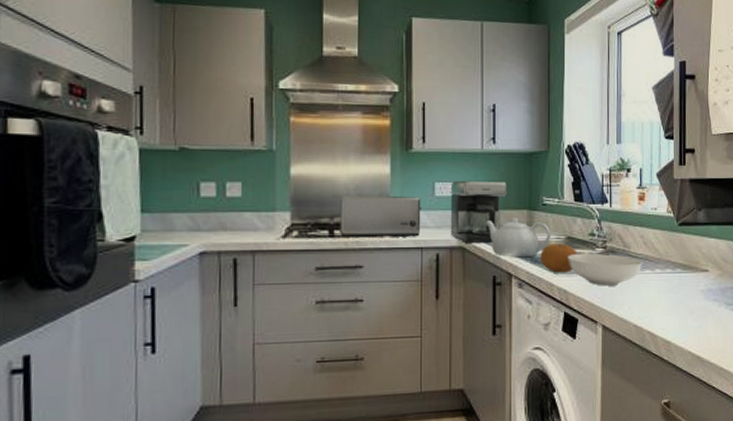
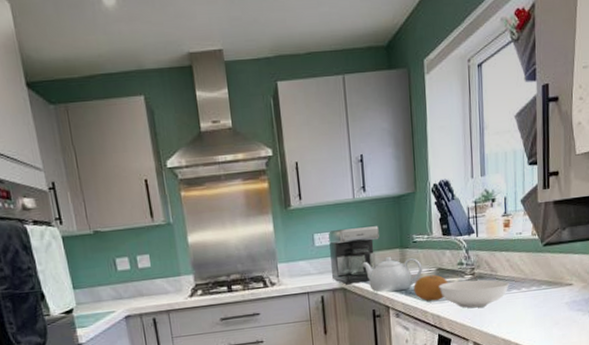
toaster: present [339,196,421,239] -> none [233,248,306,292]

